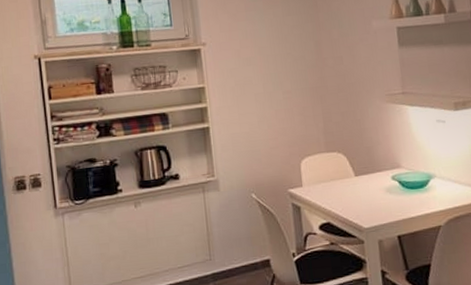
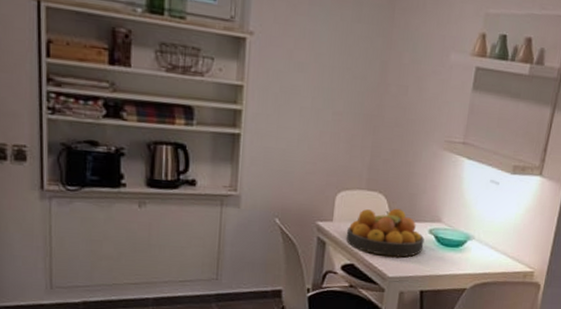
fruit bowl: none [316,163,391,210] -> present [346,208,425,258]

